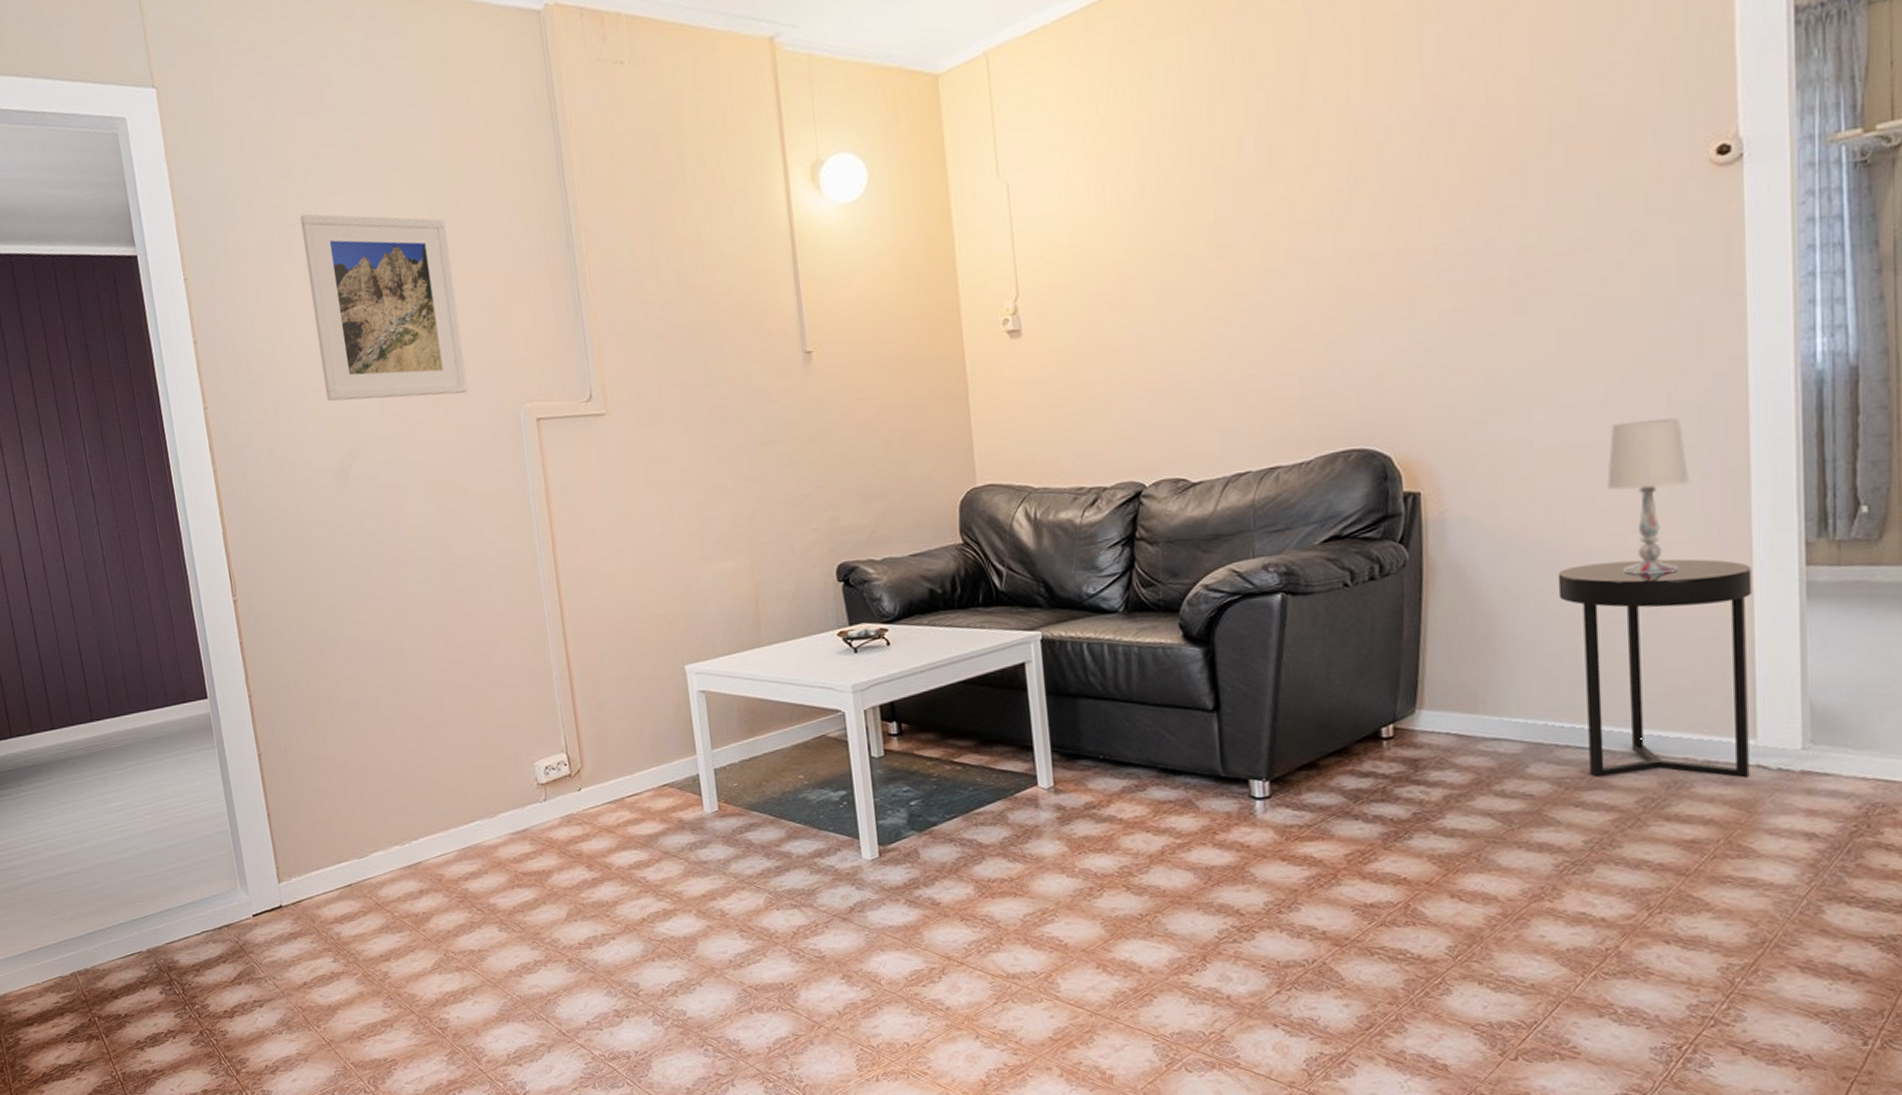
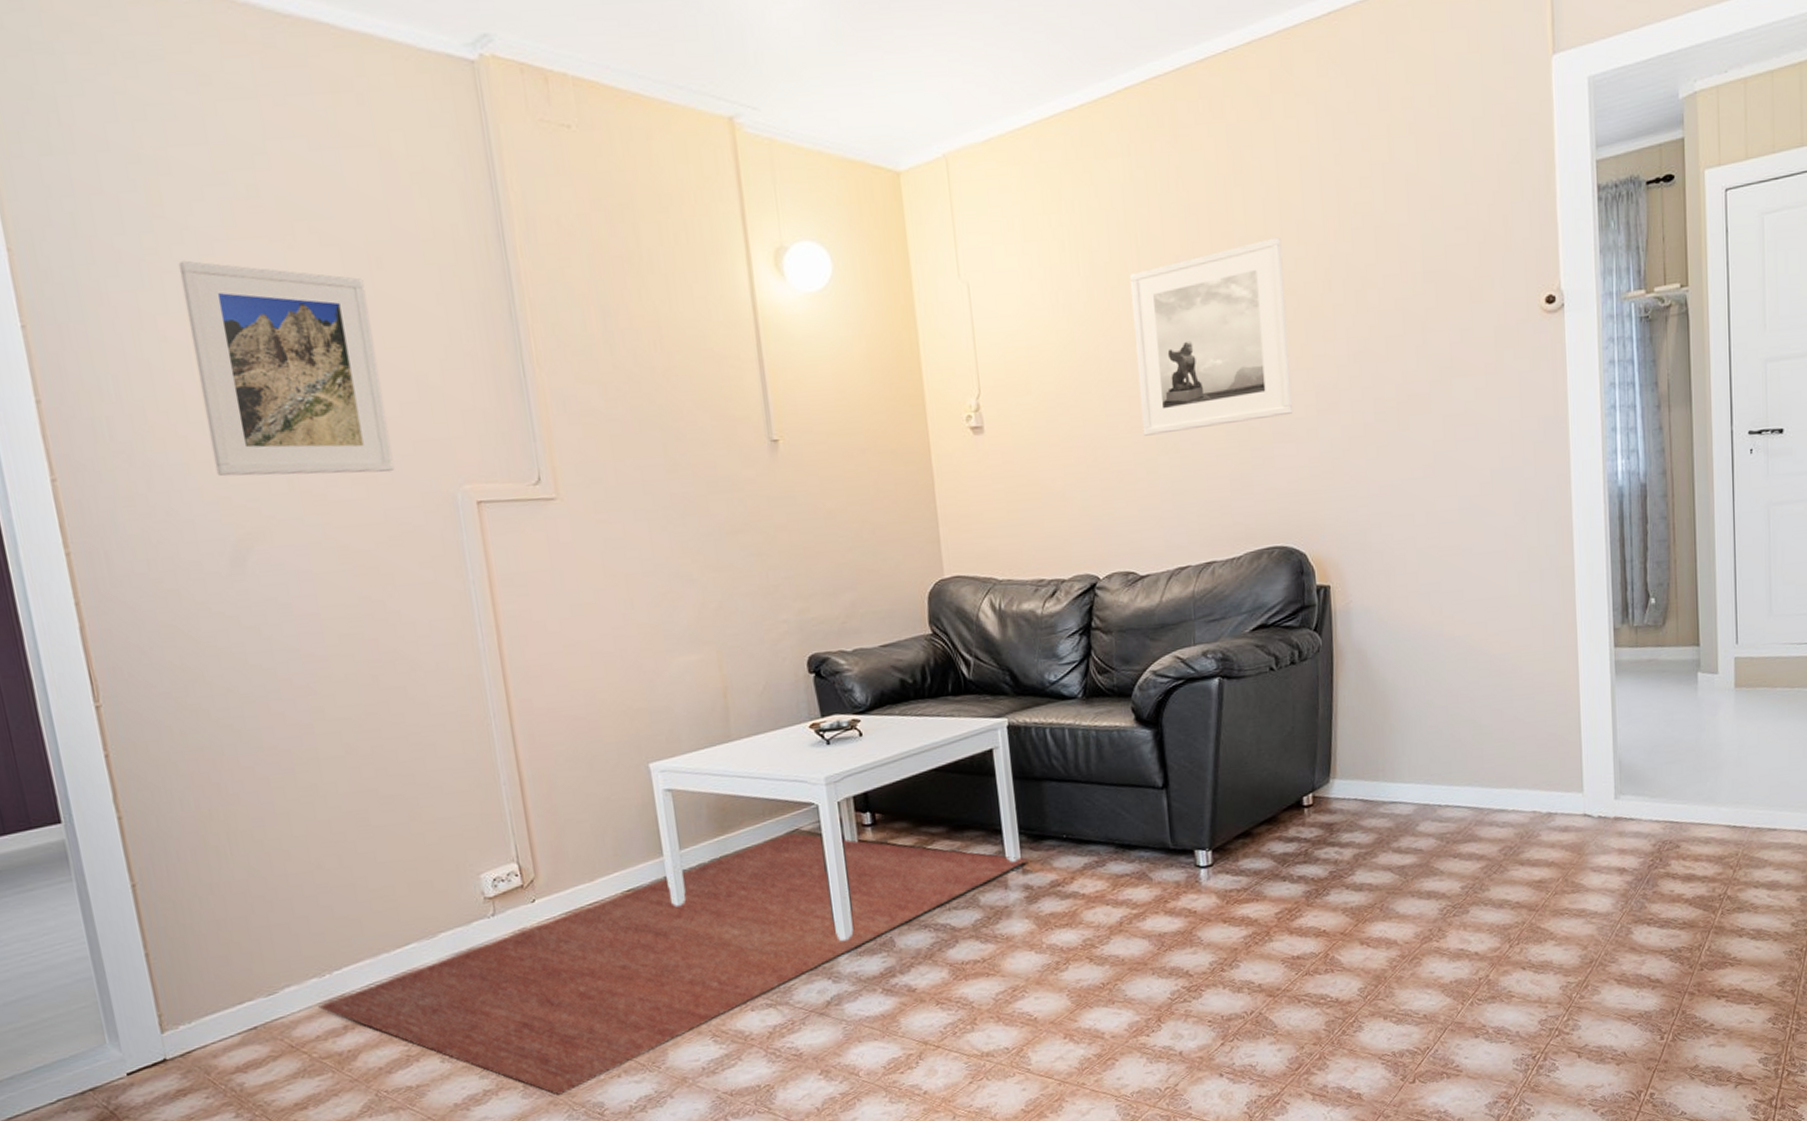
rug: none [400,739,1061,972] -> present [318,833,1028,1095]
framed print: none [1185,105,1379,333] -> present [1129,237,1294,436]
side table: present [1557,558,1752,778] -> none [1437,642,1579,832]
table lamp: present [1607,417,1689,575] -> none [1472,523,1531,657]

